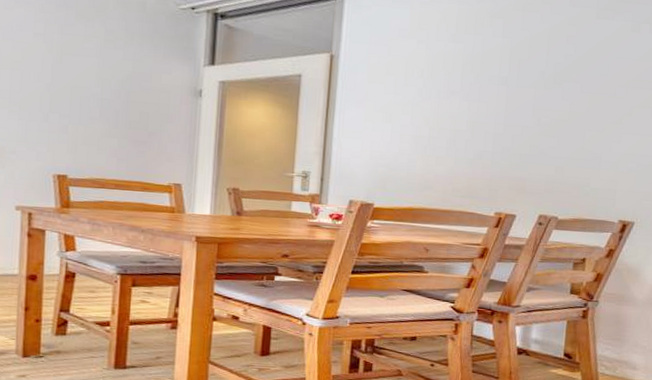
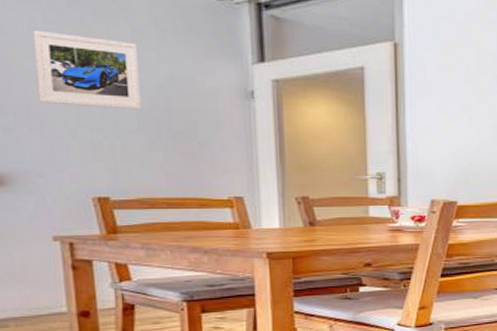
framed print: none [21,27,108,101] -> present [33,30,142,110]

